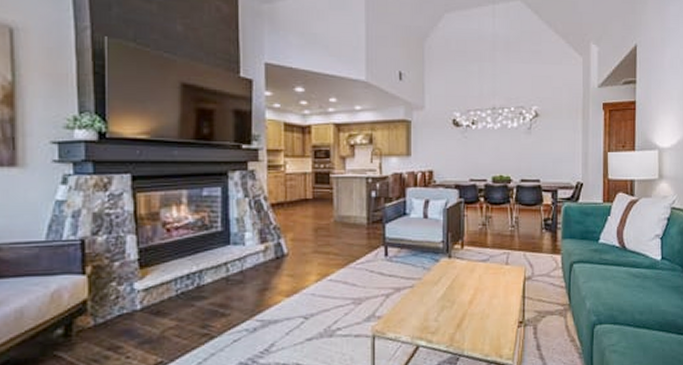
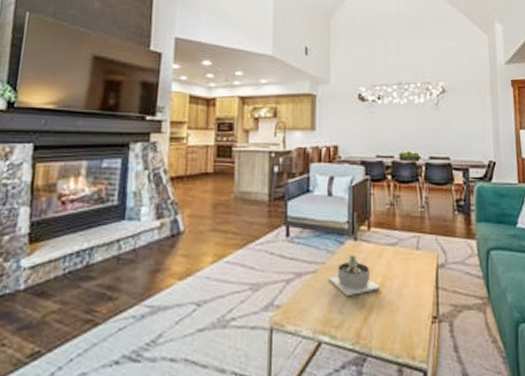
succulent planter: none [425,270,472,308] -> present [328,255,380,297]

